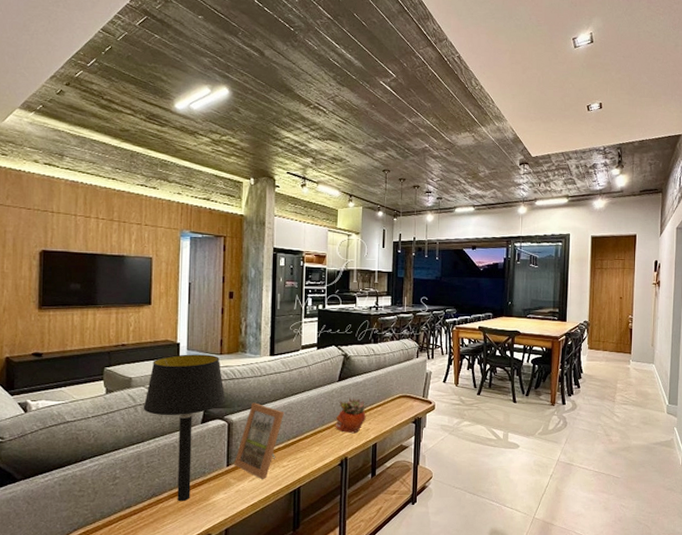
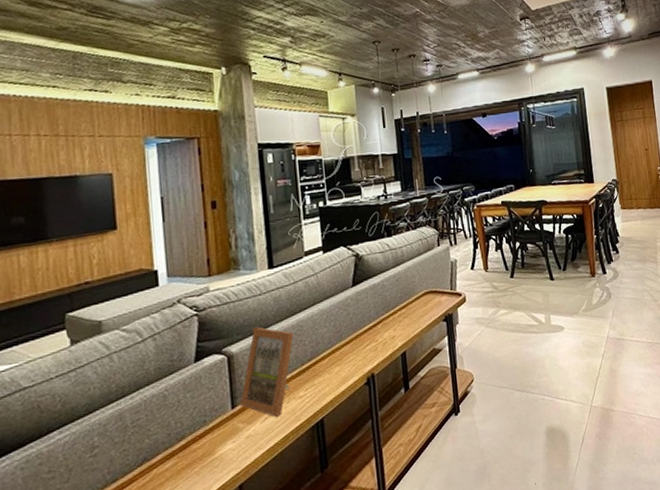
table lamp: present [143,354,226,502] -> none [119,278,221,463]
succulent planter: present [335,397,366,434] -> none [354,302,390,345]

